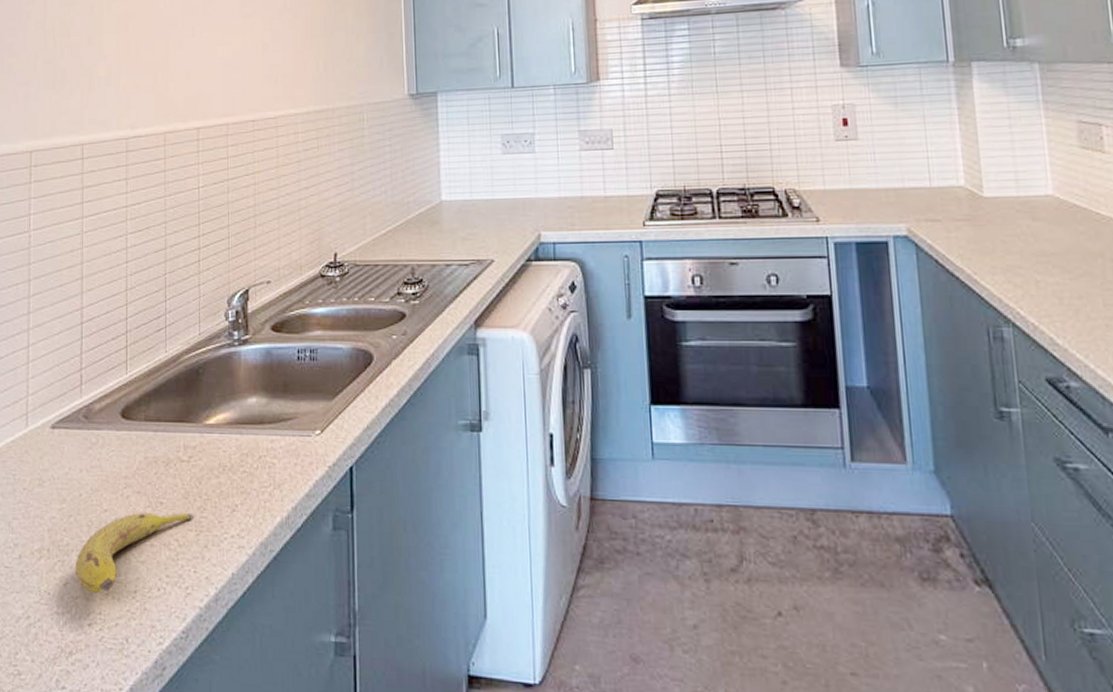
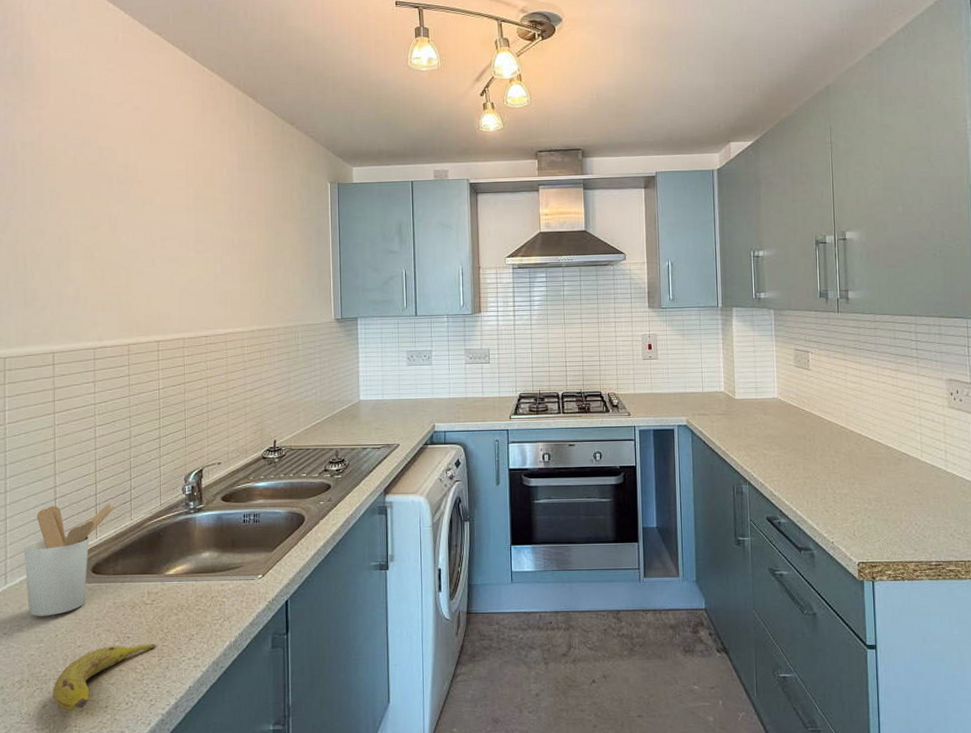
utensil holder: none [46,331,147,470] -> present [23,504,114,616]

